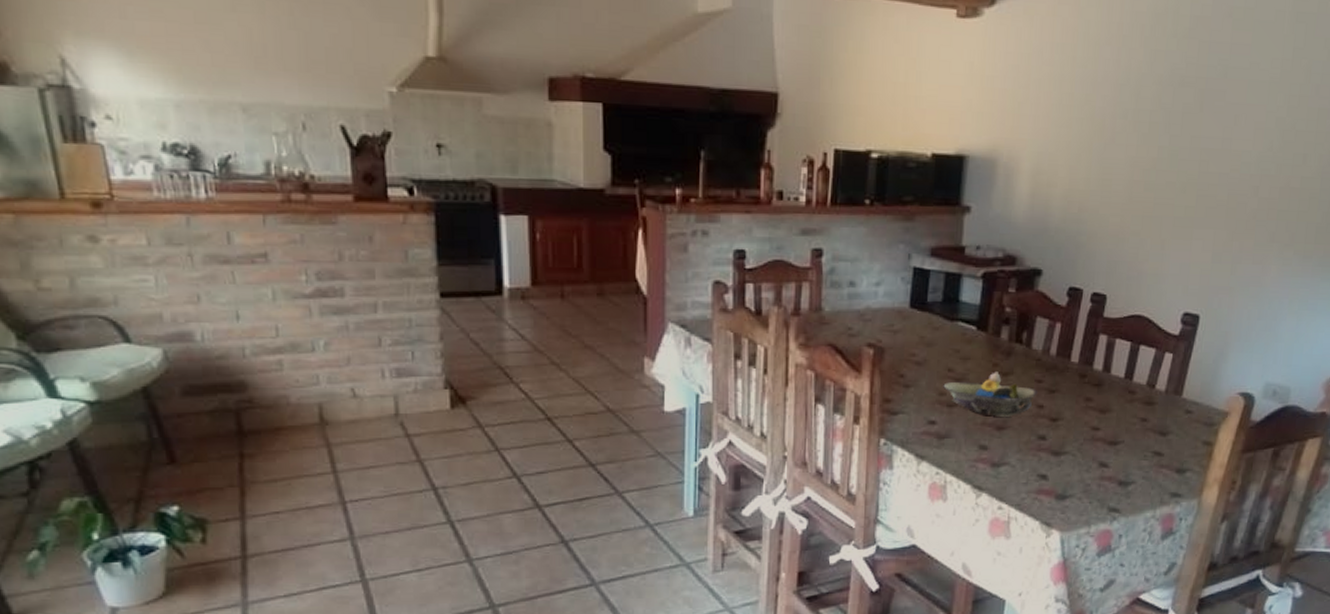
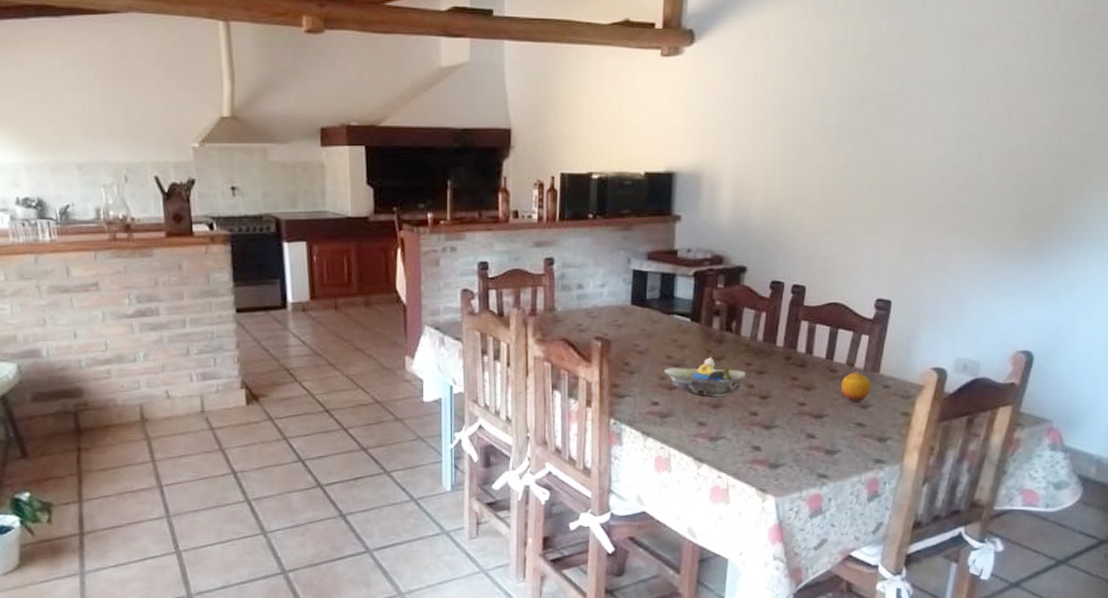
fruit: none [1139,394,1172,428] -> present [841,372,871,402]

